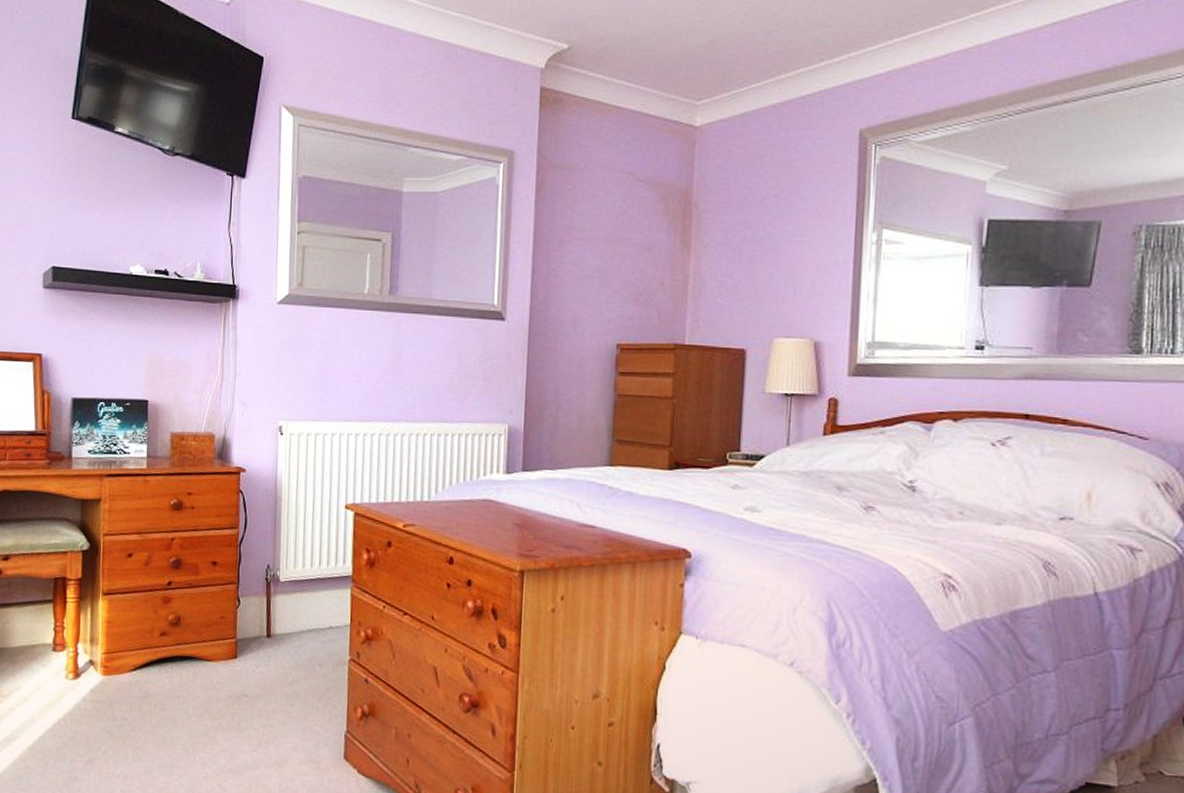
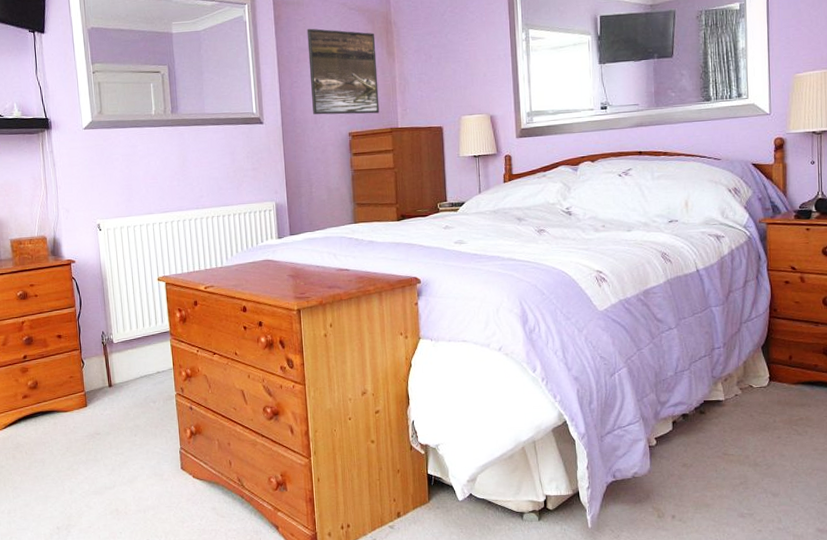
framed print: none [572,201,668,323] -> present [307,28,380,115]

